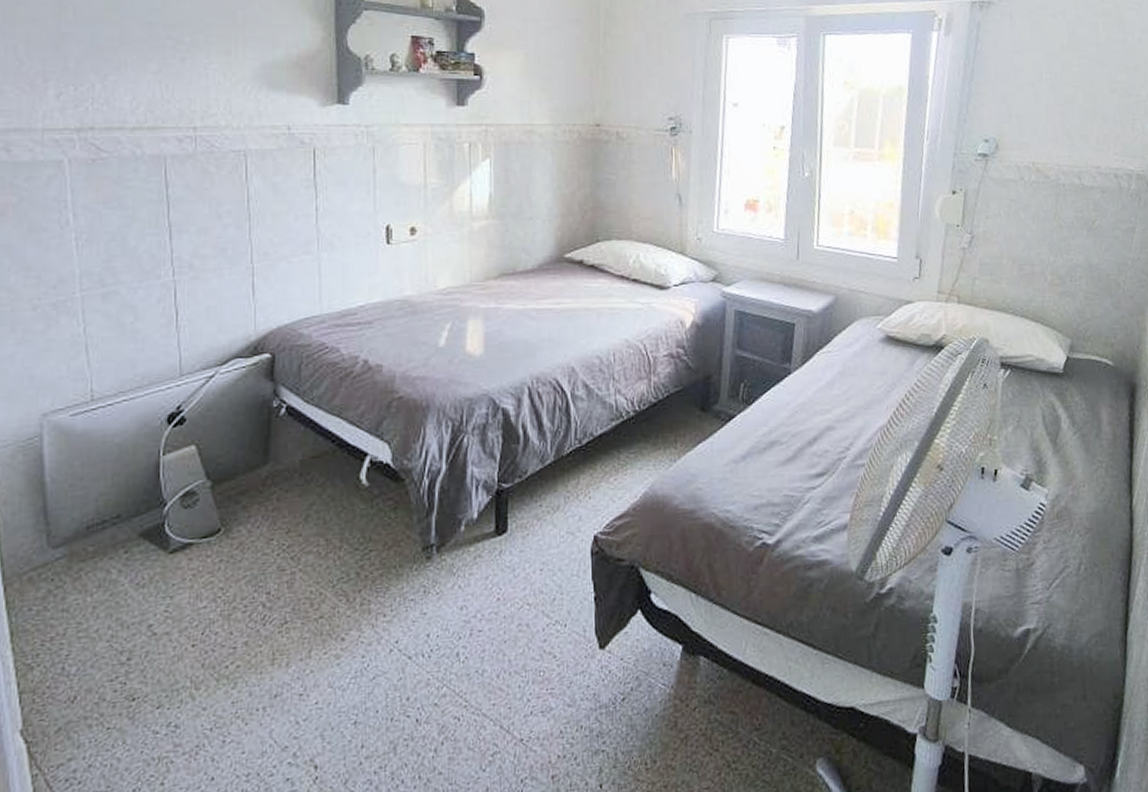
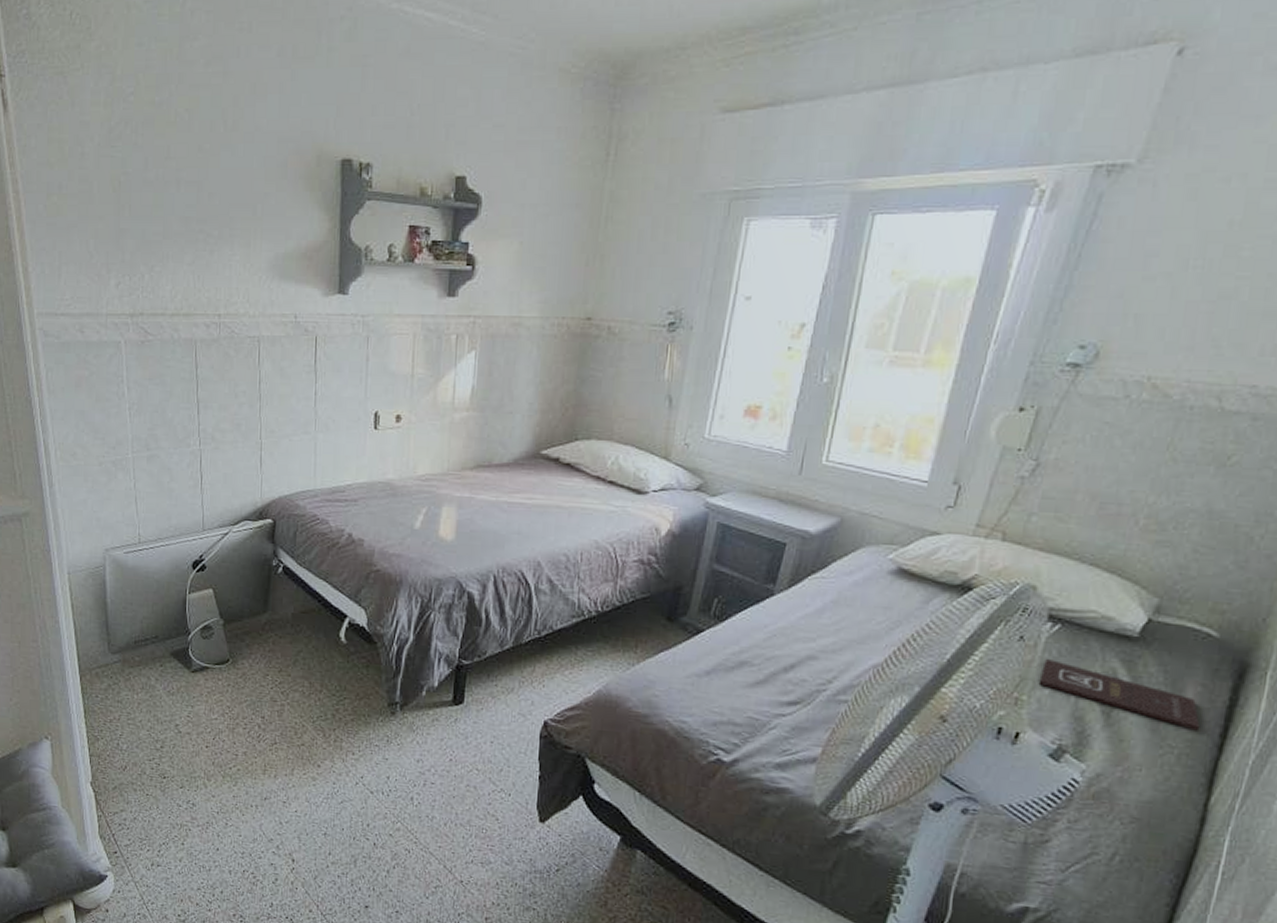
book: none [1003,400,1116,446] -> present [1038,658,1201,731]

